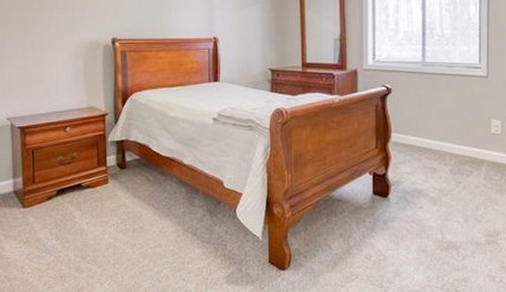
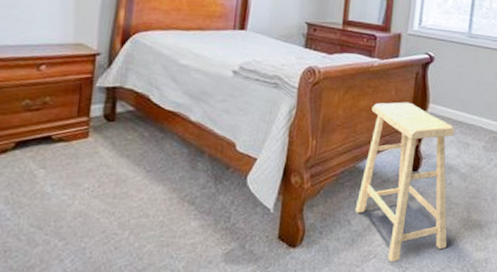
stool: none [333,133,424,283] -> present [355,102,455,263]

